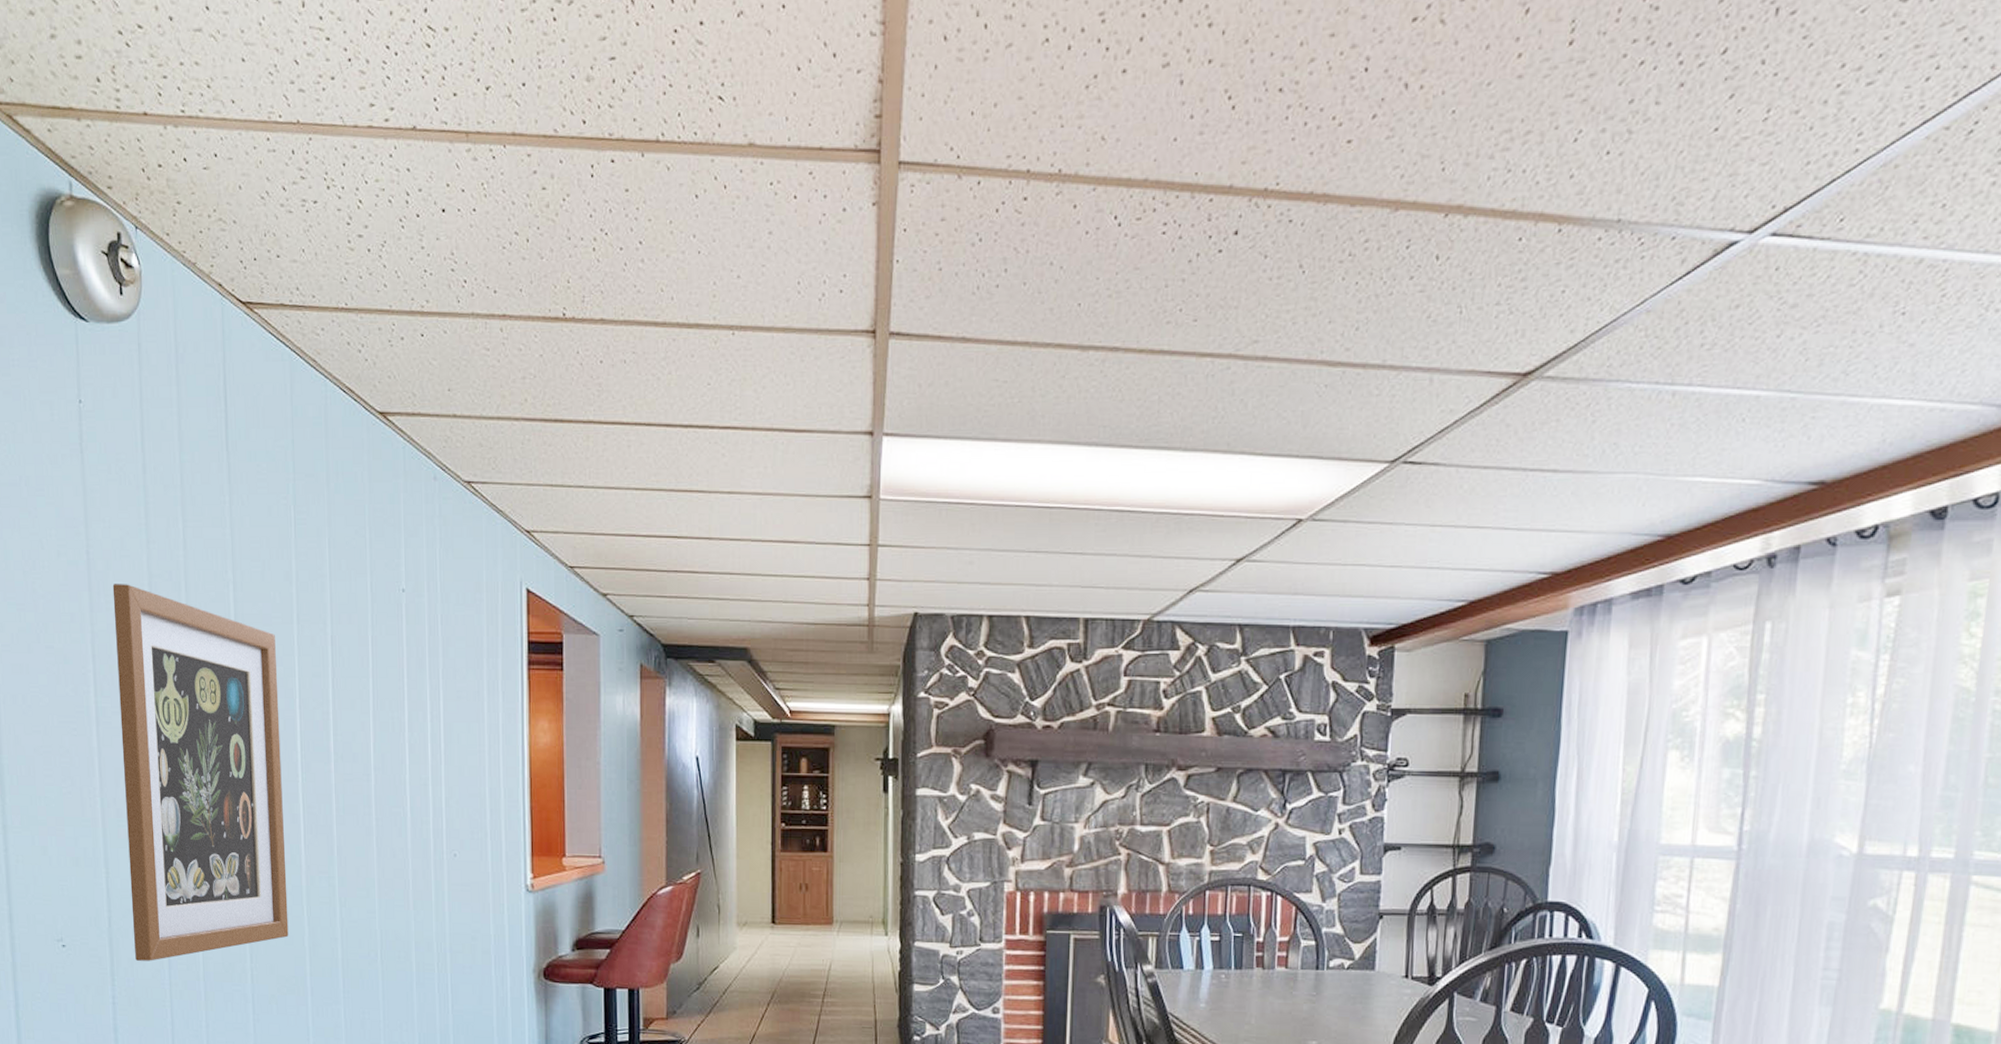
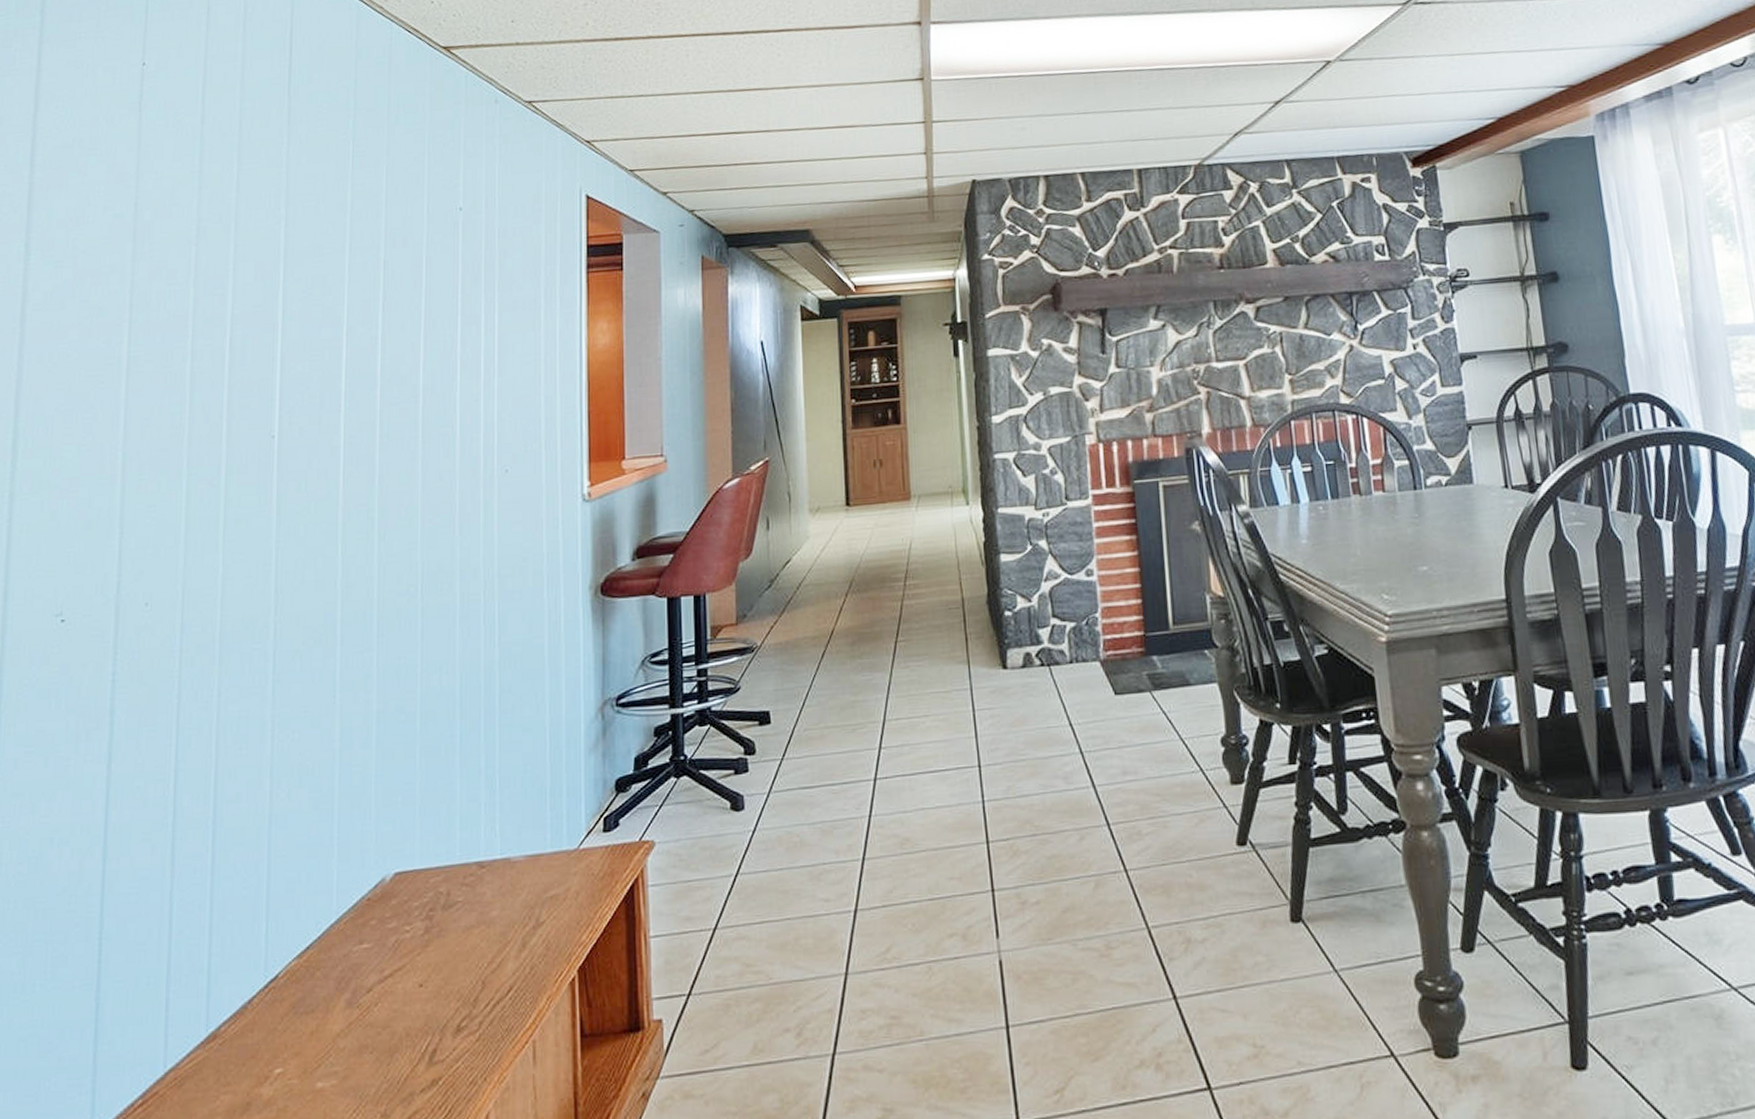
wall art: present [112,584,289,961] -> none [143,230,326,628]

